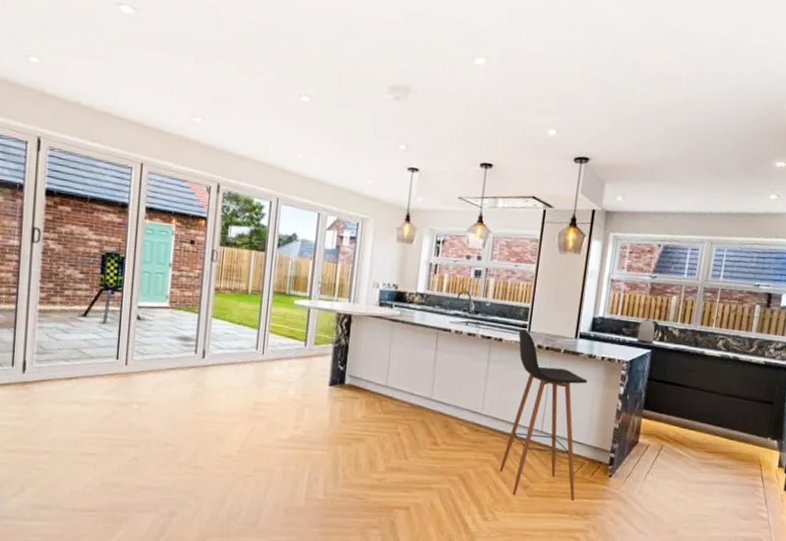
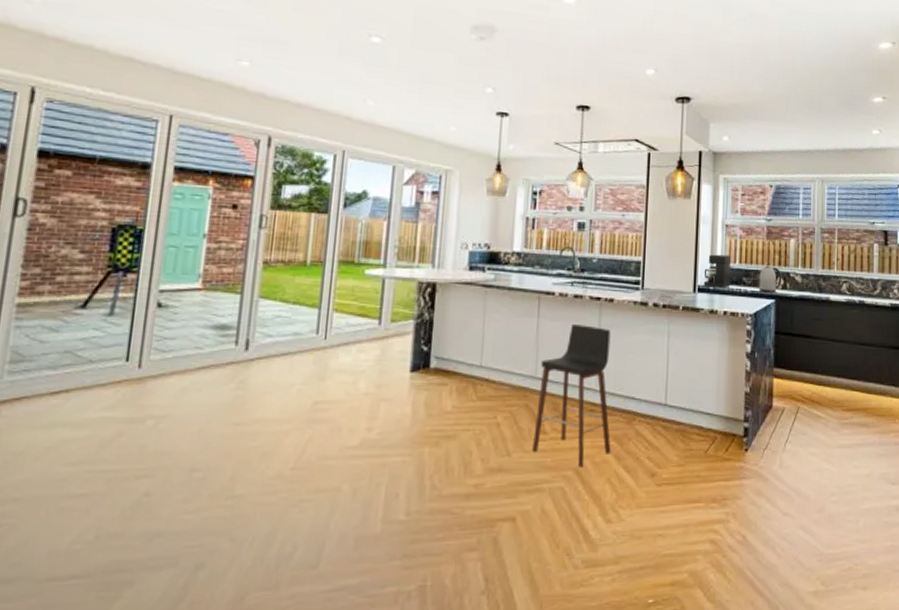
bar stool: none [426,358,498,475] -> present [533,324,611,468]
bar stool: present [500,329,588,501] -> none [622,286,711,486]
coffee maker: none [585,305,613,336] -> present [703,254,731,288]

